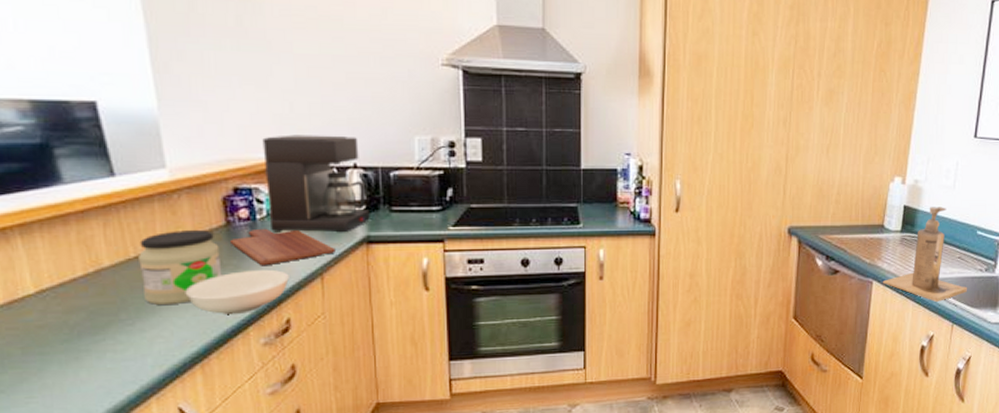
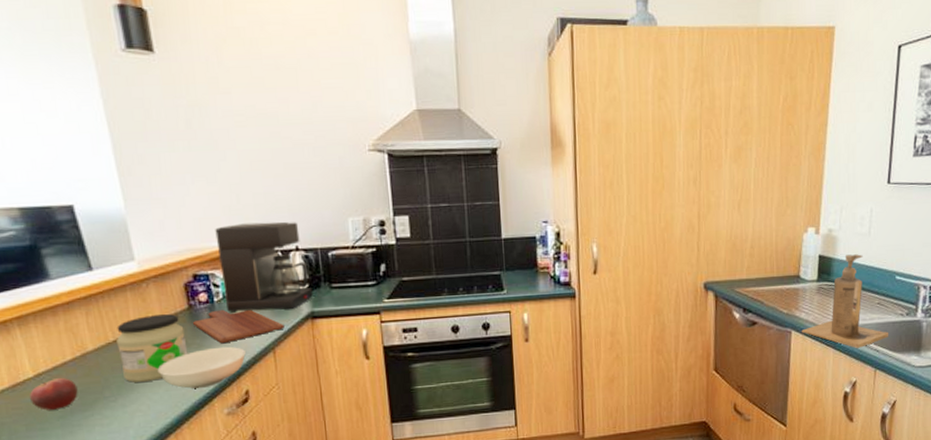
fruit: none [28,295,88,332] -> present [29,377,78,411]

